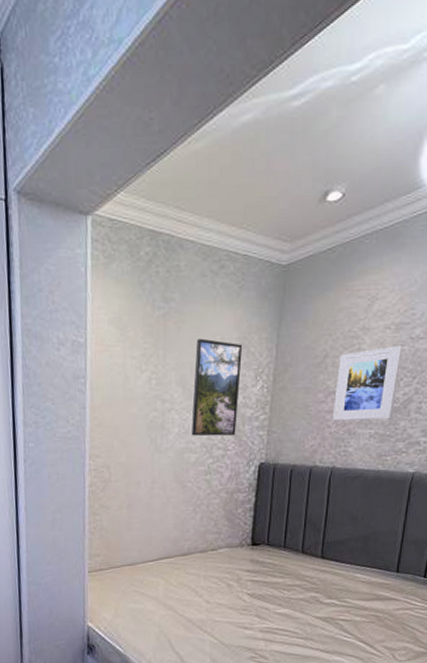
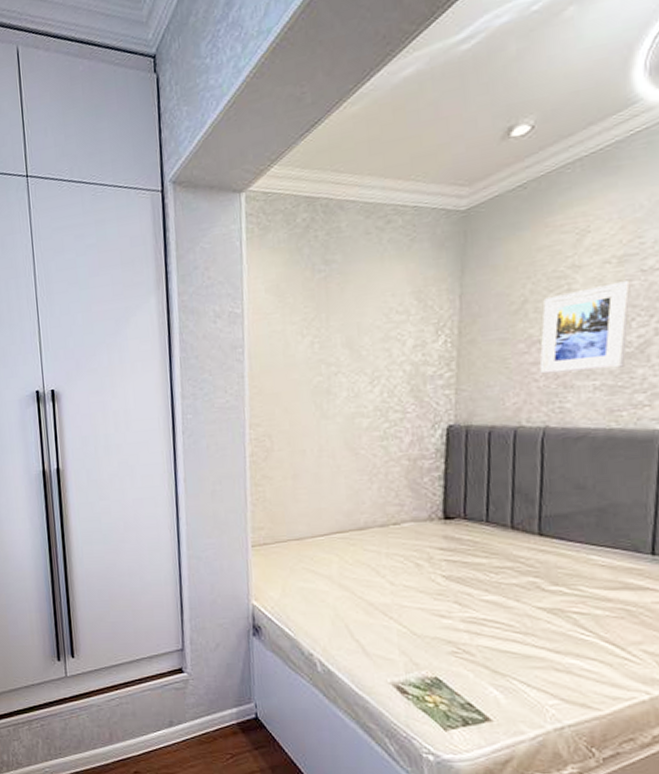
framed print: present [191,338,243,437] -> none [361,296,419,400]

